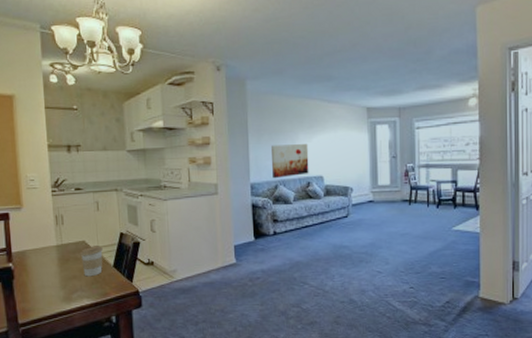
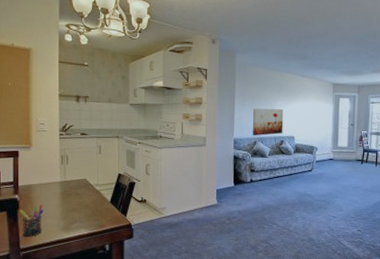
pen holder: none [15,273,41,311] -> present [19,204,44,238]
coffee cup: present [80,246,103,277] -> none [81,184,102,210]

